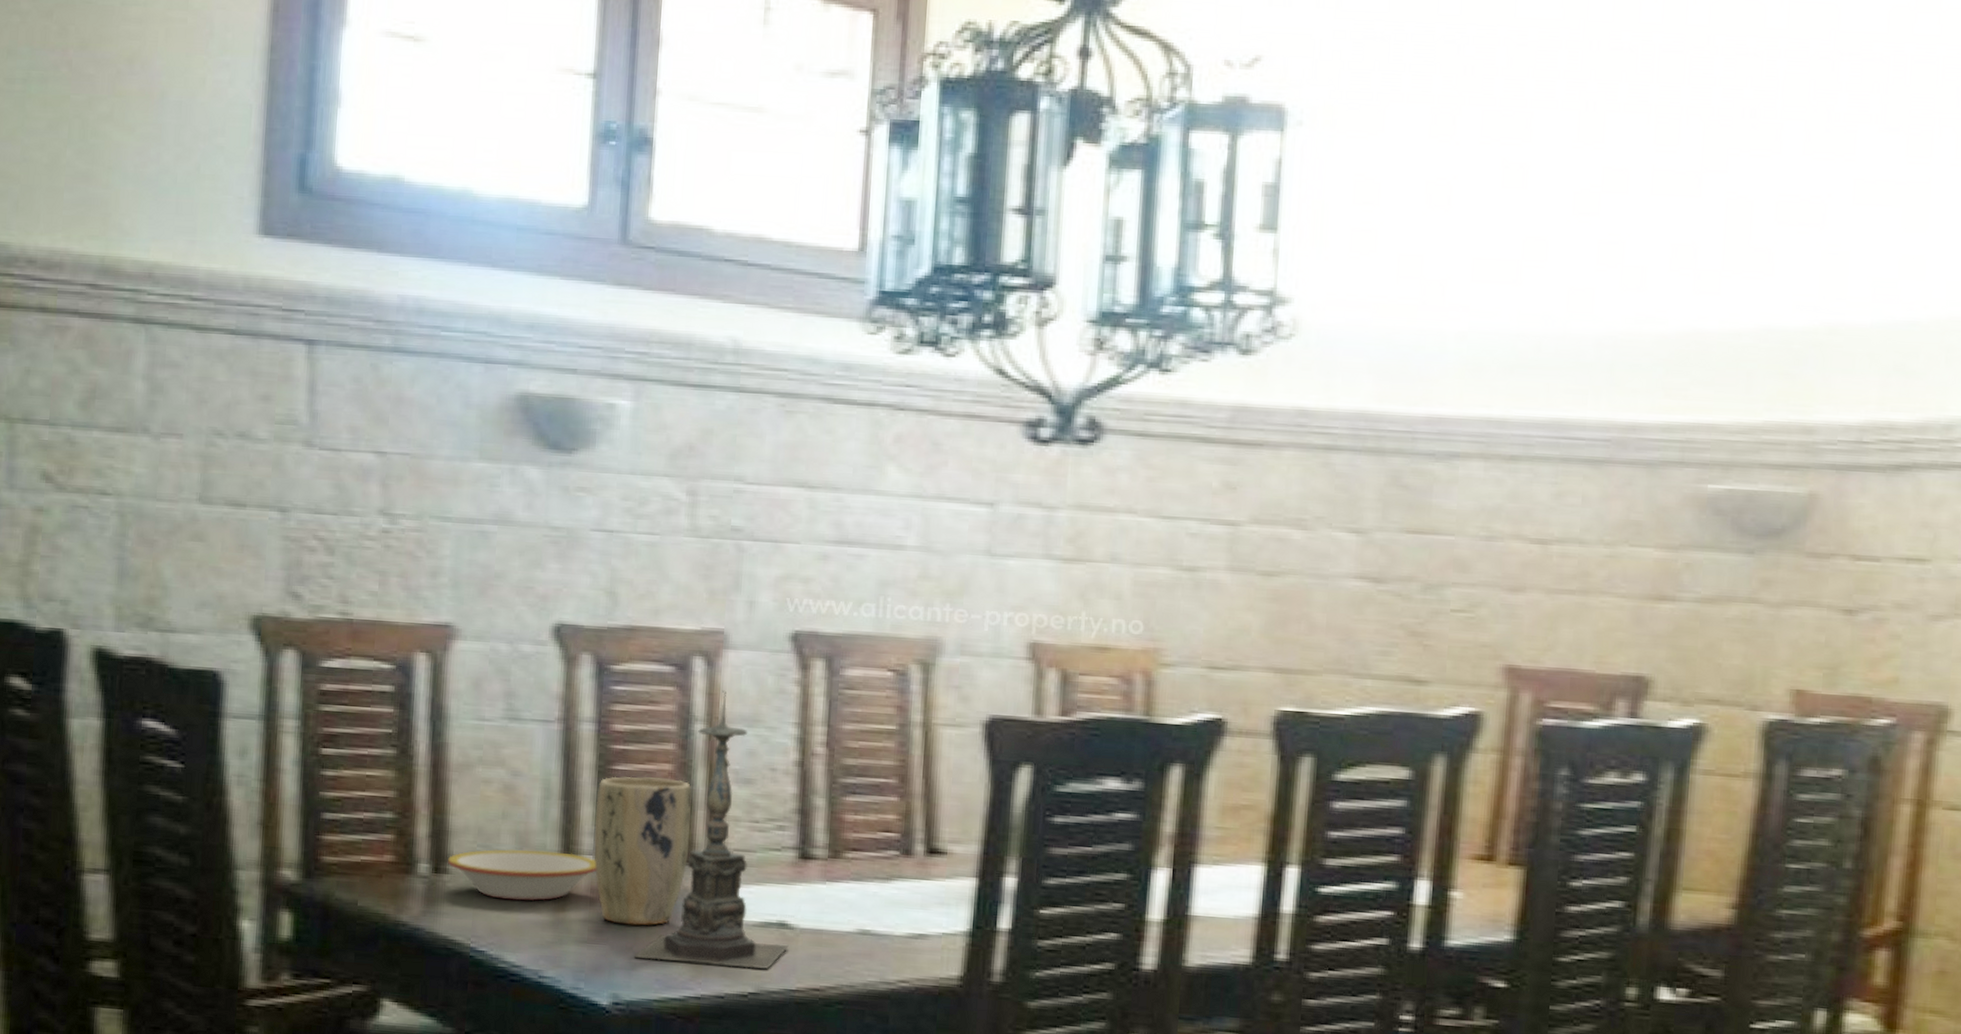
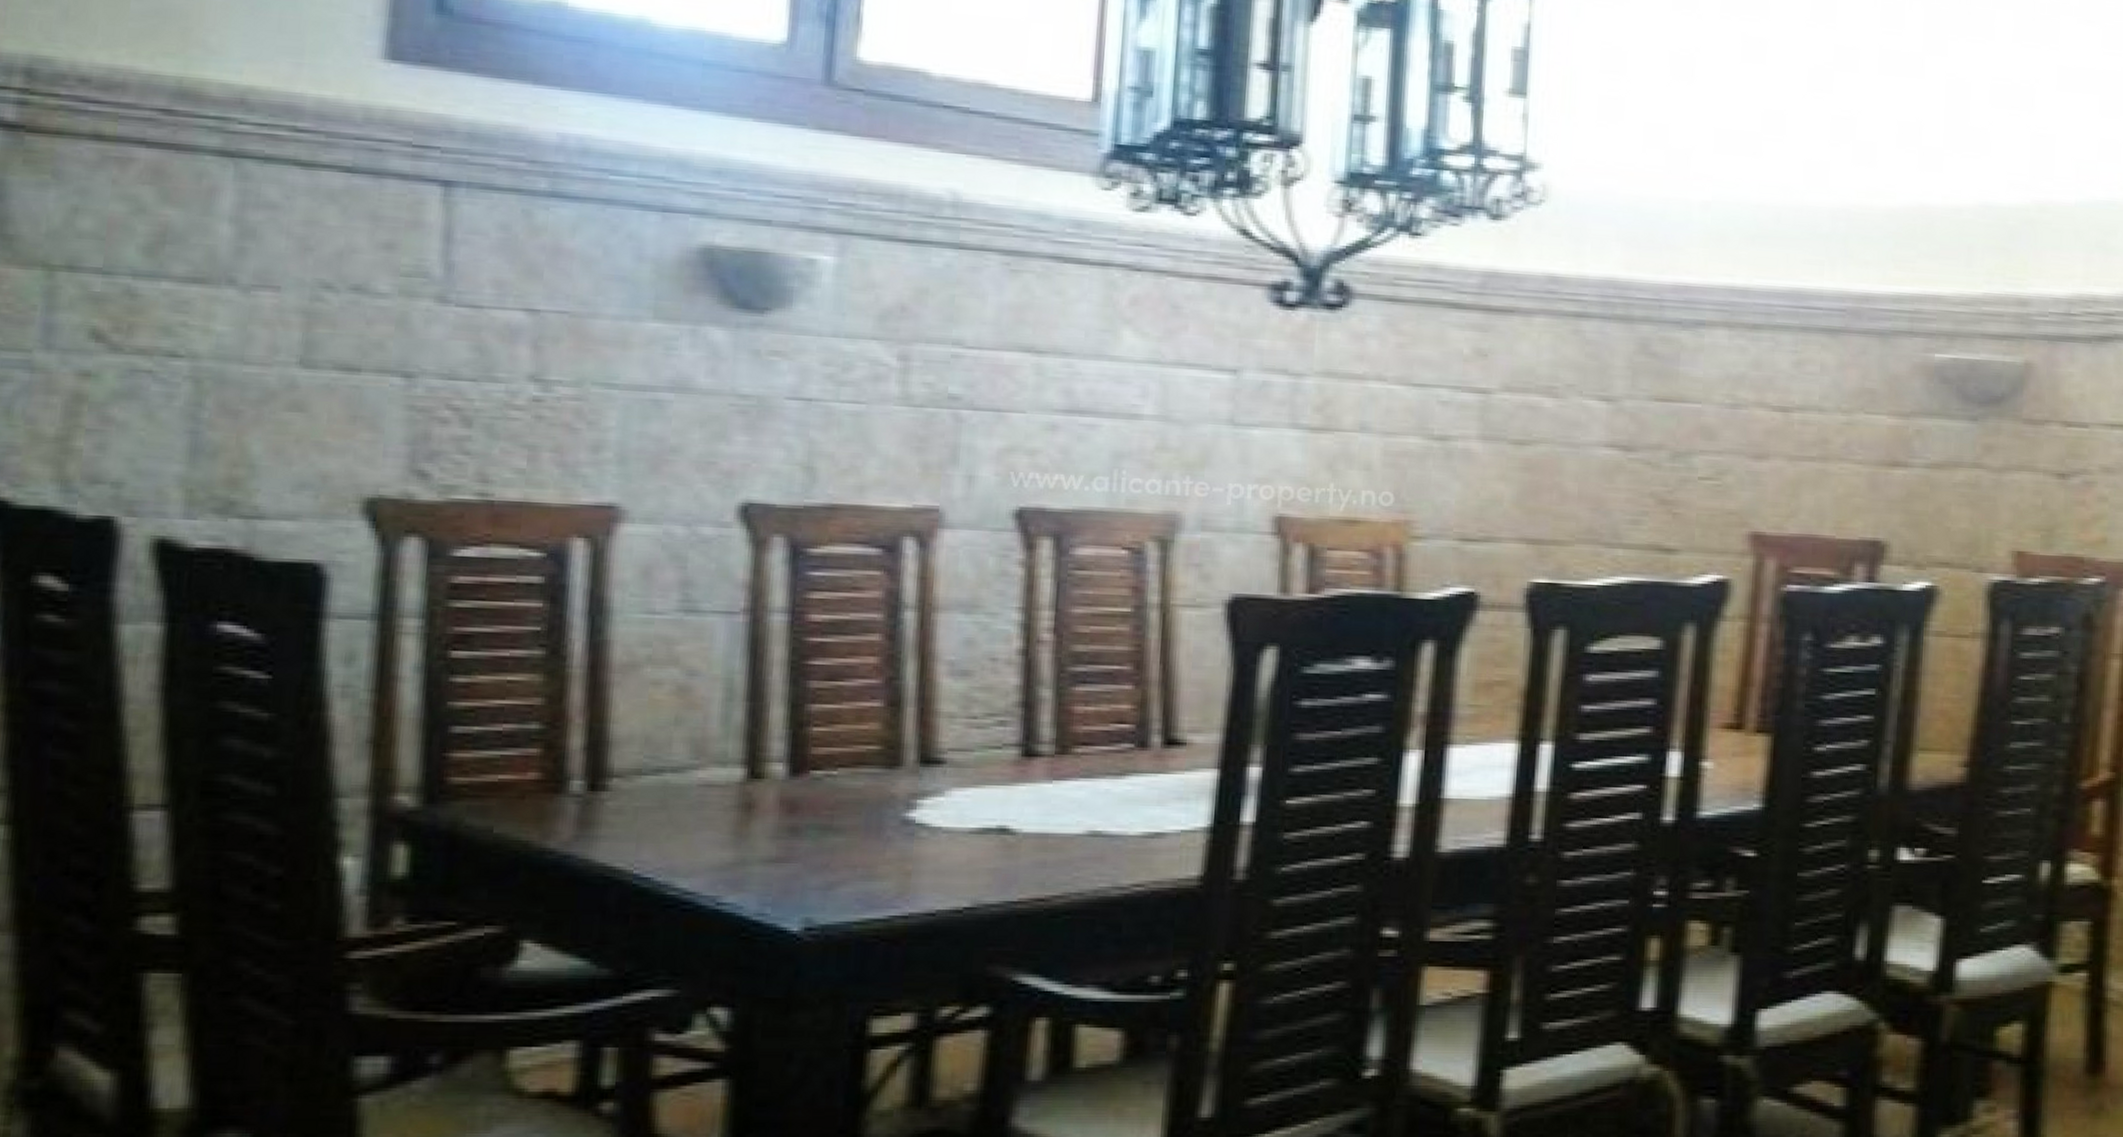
bowl: present [447,848,597,902] -> none [606,759,788,818]
plant pot: present [593,776,692,926] -> none [784,672,901,839]
candle holder: present [633,690,789,969] -> none [830,573,1010,881]

